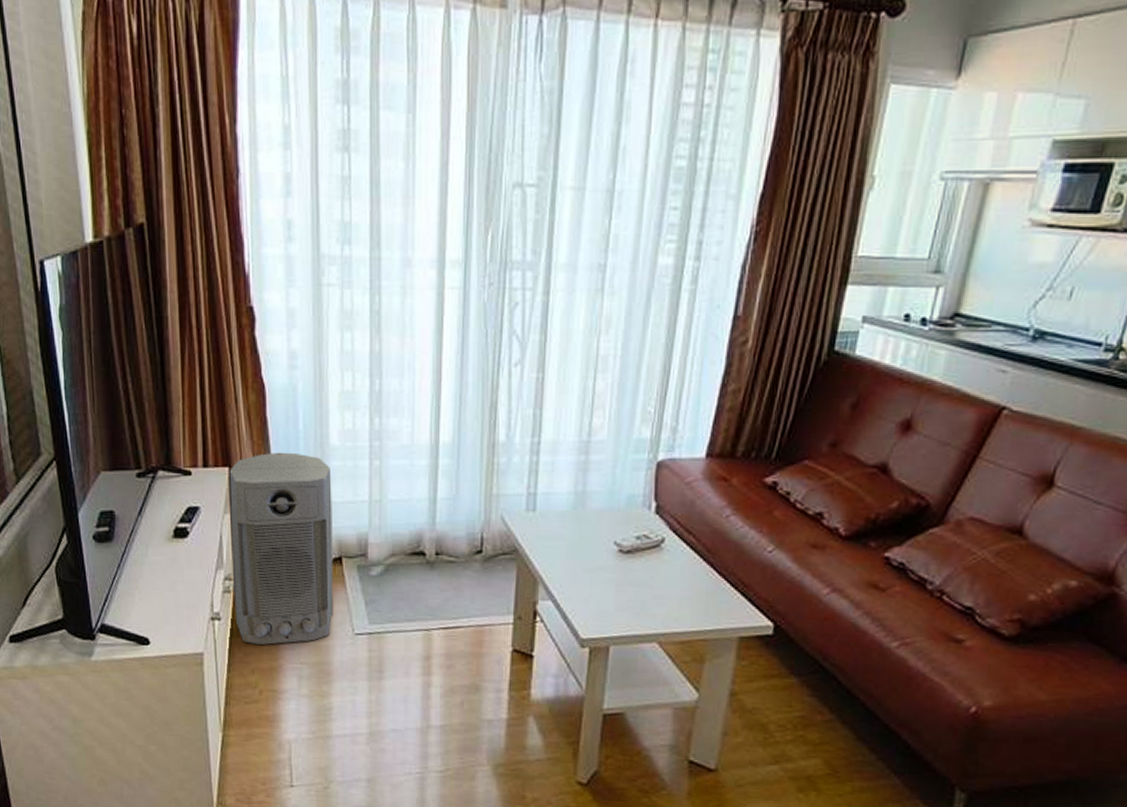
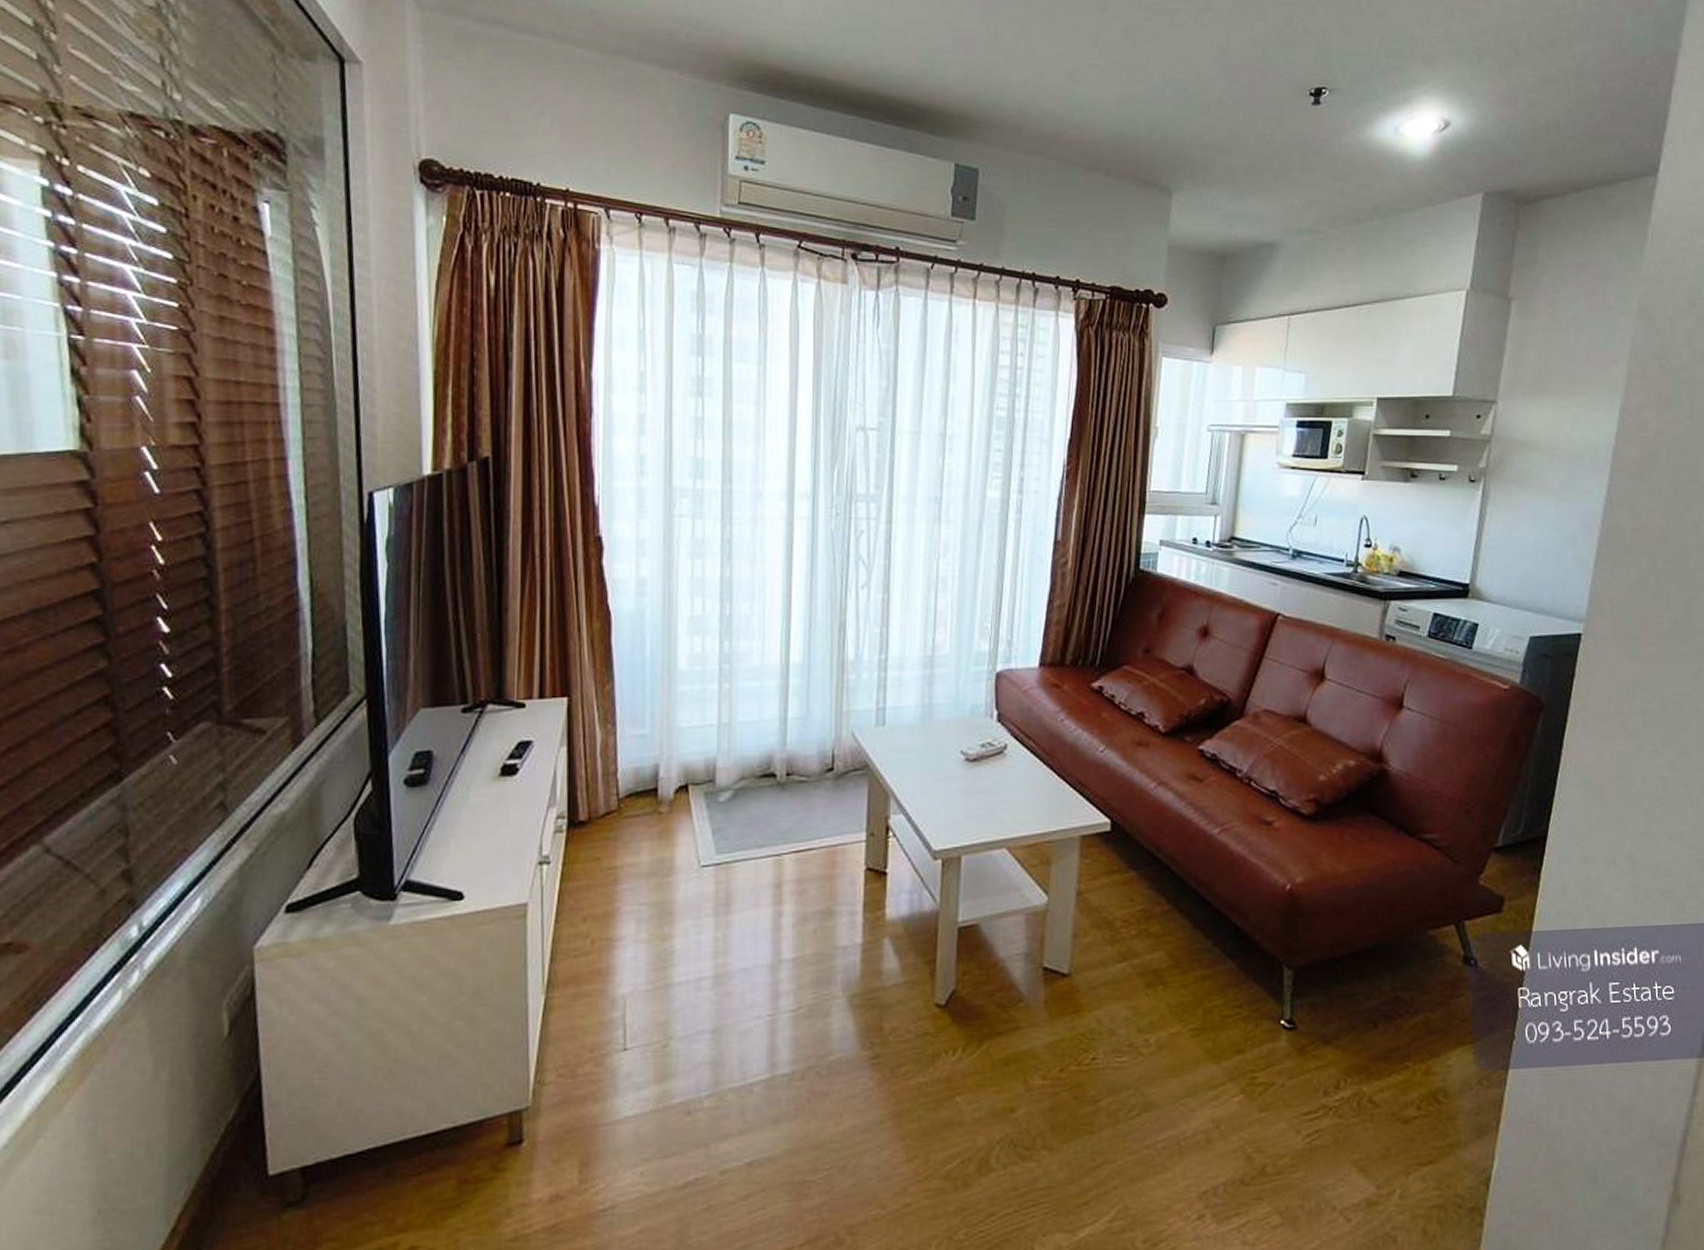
air purifier: present [229,452,334,645] -> none [566,679,679,888]

